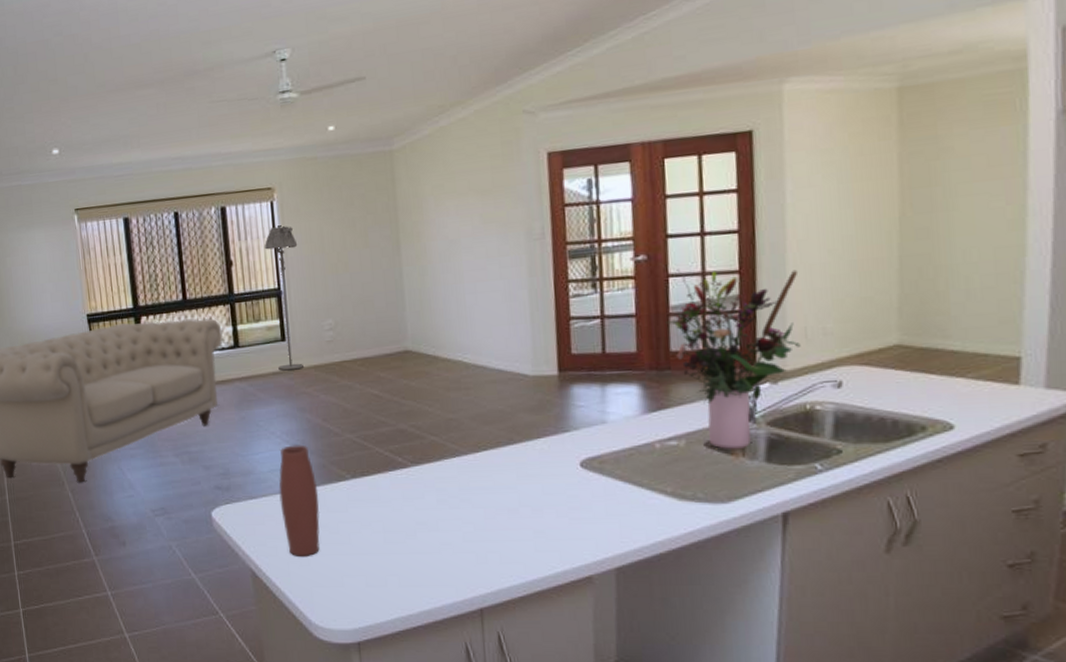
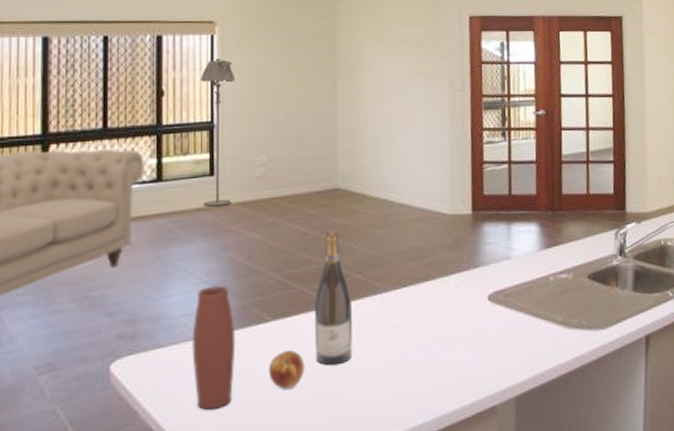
fruit: none [351,508,387,543] -> present [268,350,305,389]
wine bottle: none [391,391,433,523] -> present [314,229,353,365]
bouquet: present [666,268,801,450] -> none [559,123,657,282]

